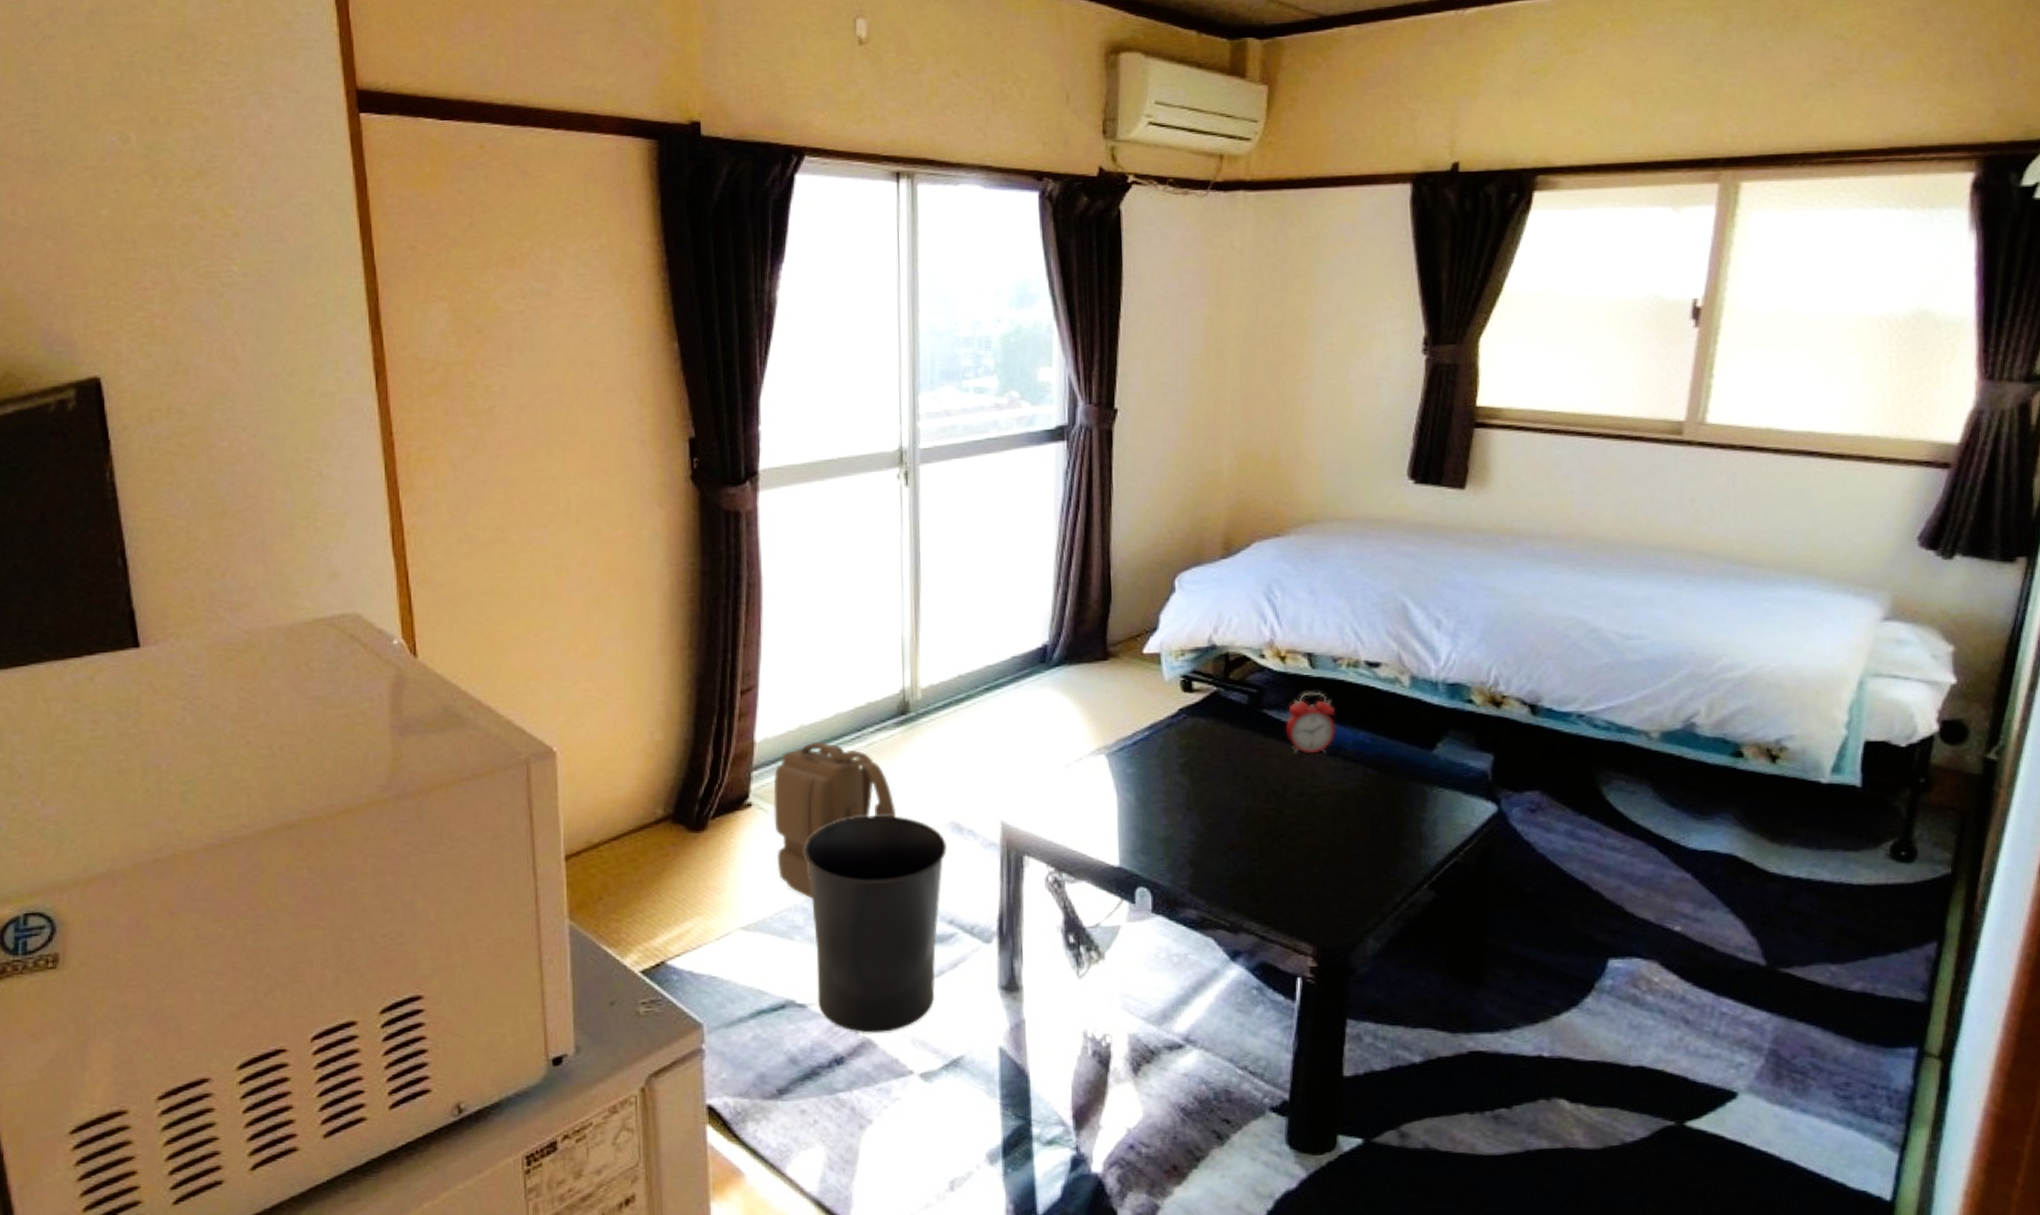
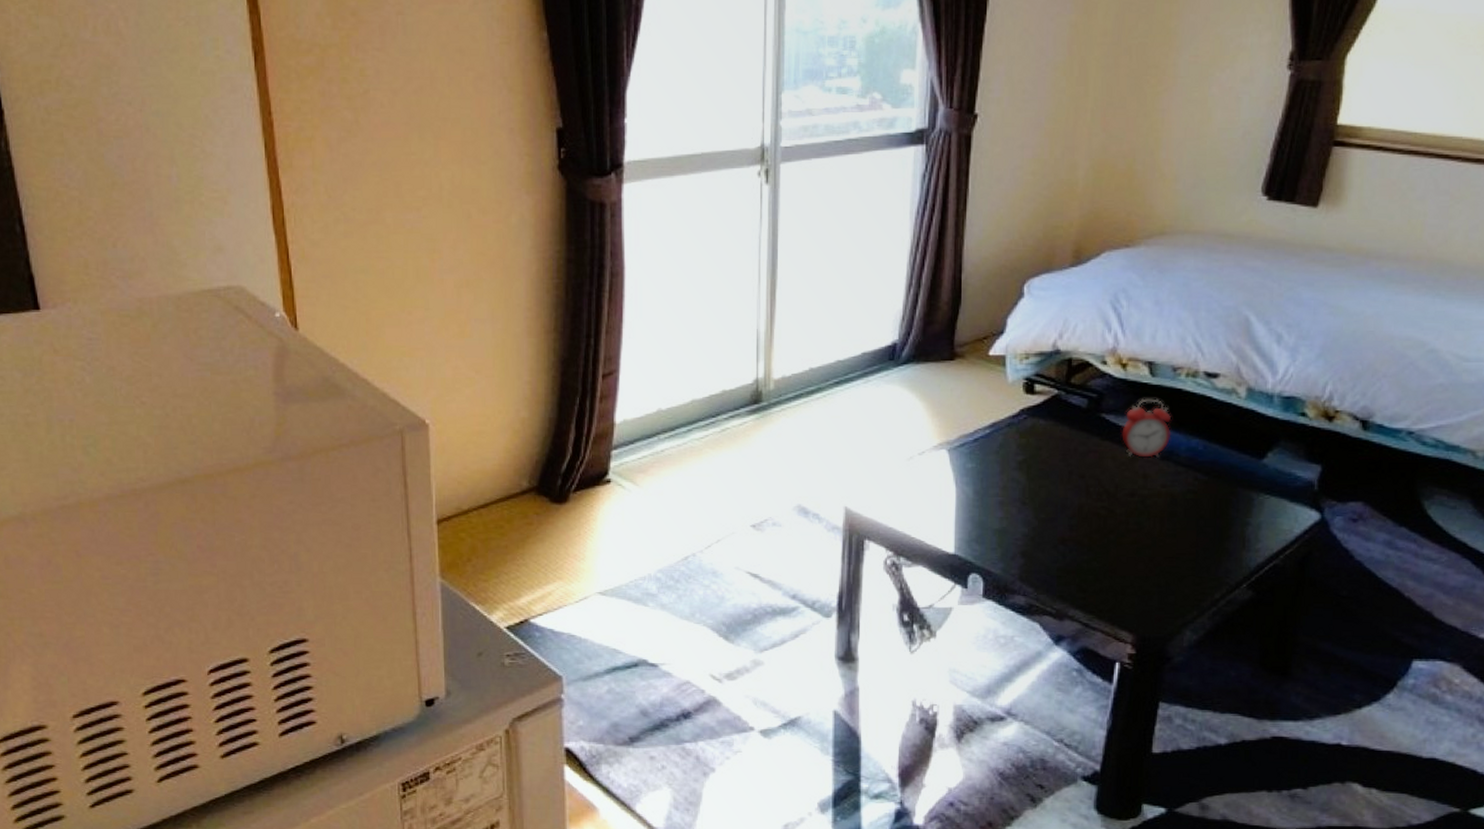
backpack: present [773,741,896,899] -> none [631,425,746,570]
waste bin: present [805,815,948,1033] -> none [660,496,794,692]

